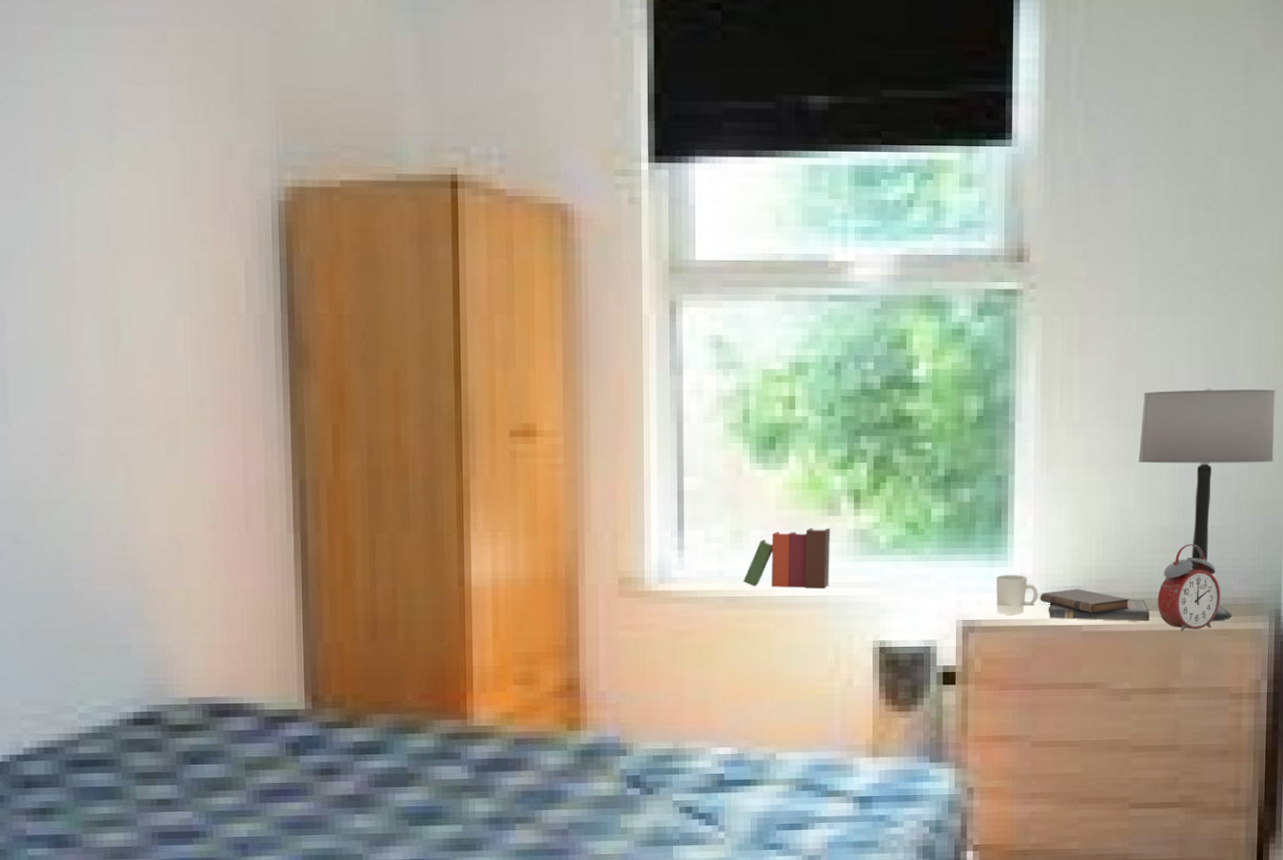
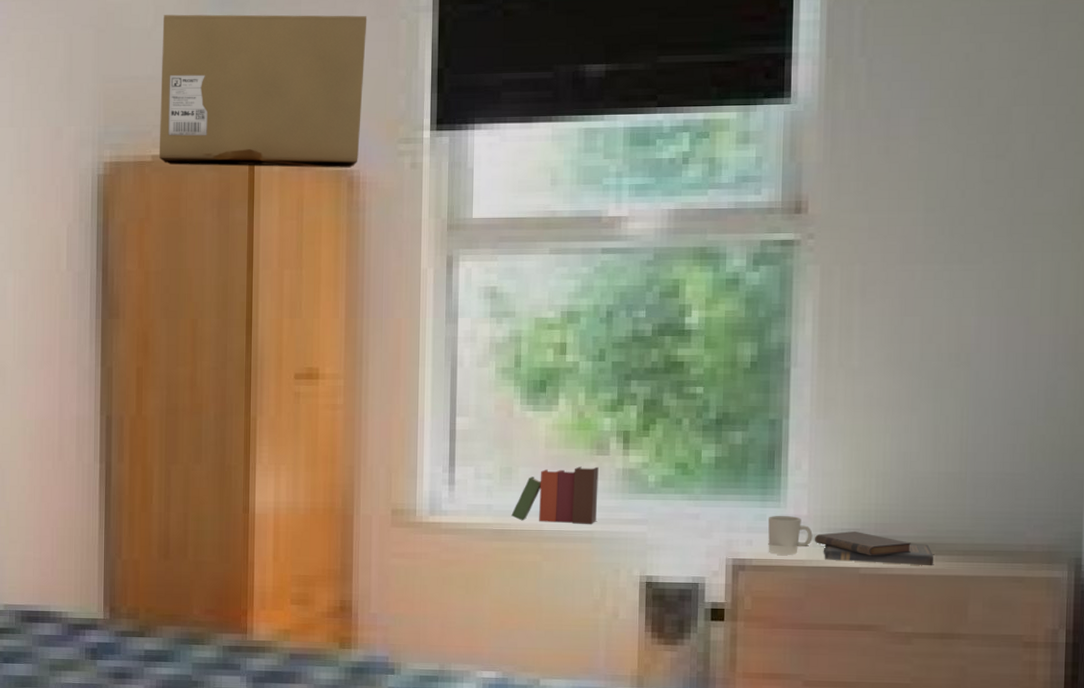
box: none [347,18,577,201] -> present [159,14,367,168]
table lamp: present [1138,386,1275,621] -> none [922,332,1076,568]
alarm clock: present [1157,544,1221,632] -> none [942,489,1014,577]

